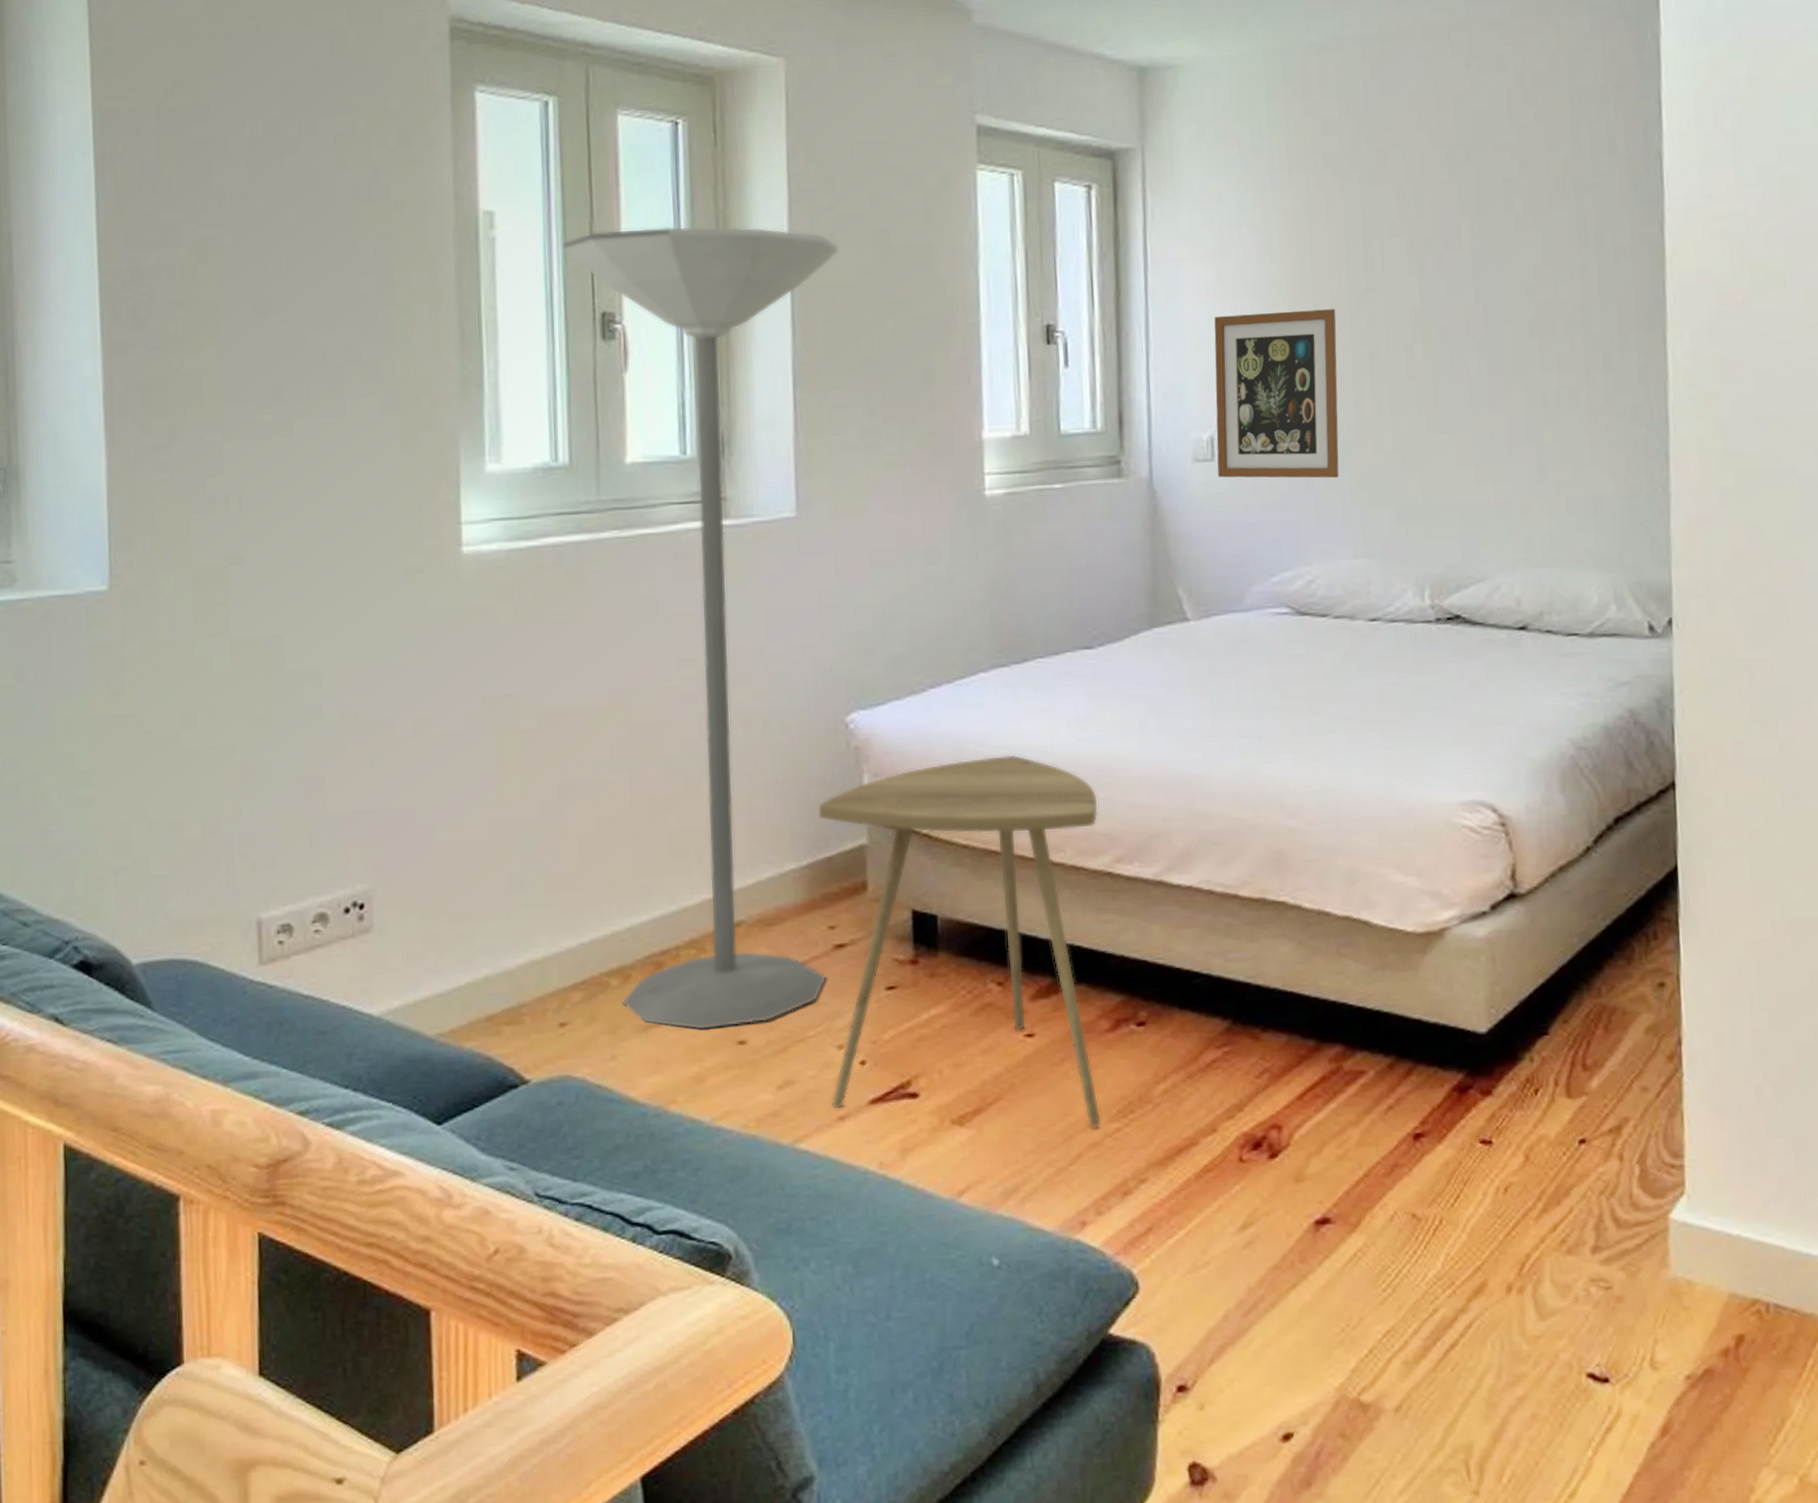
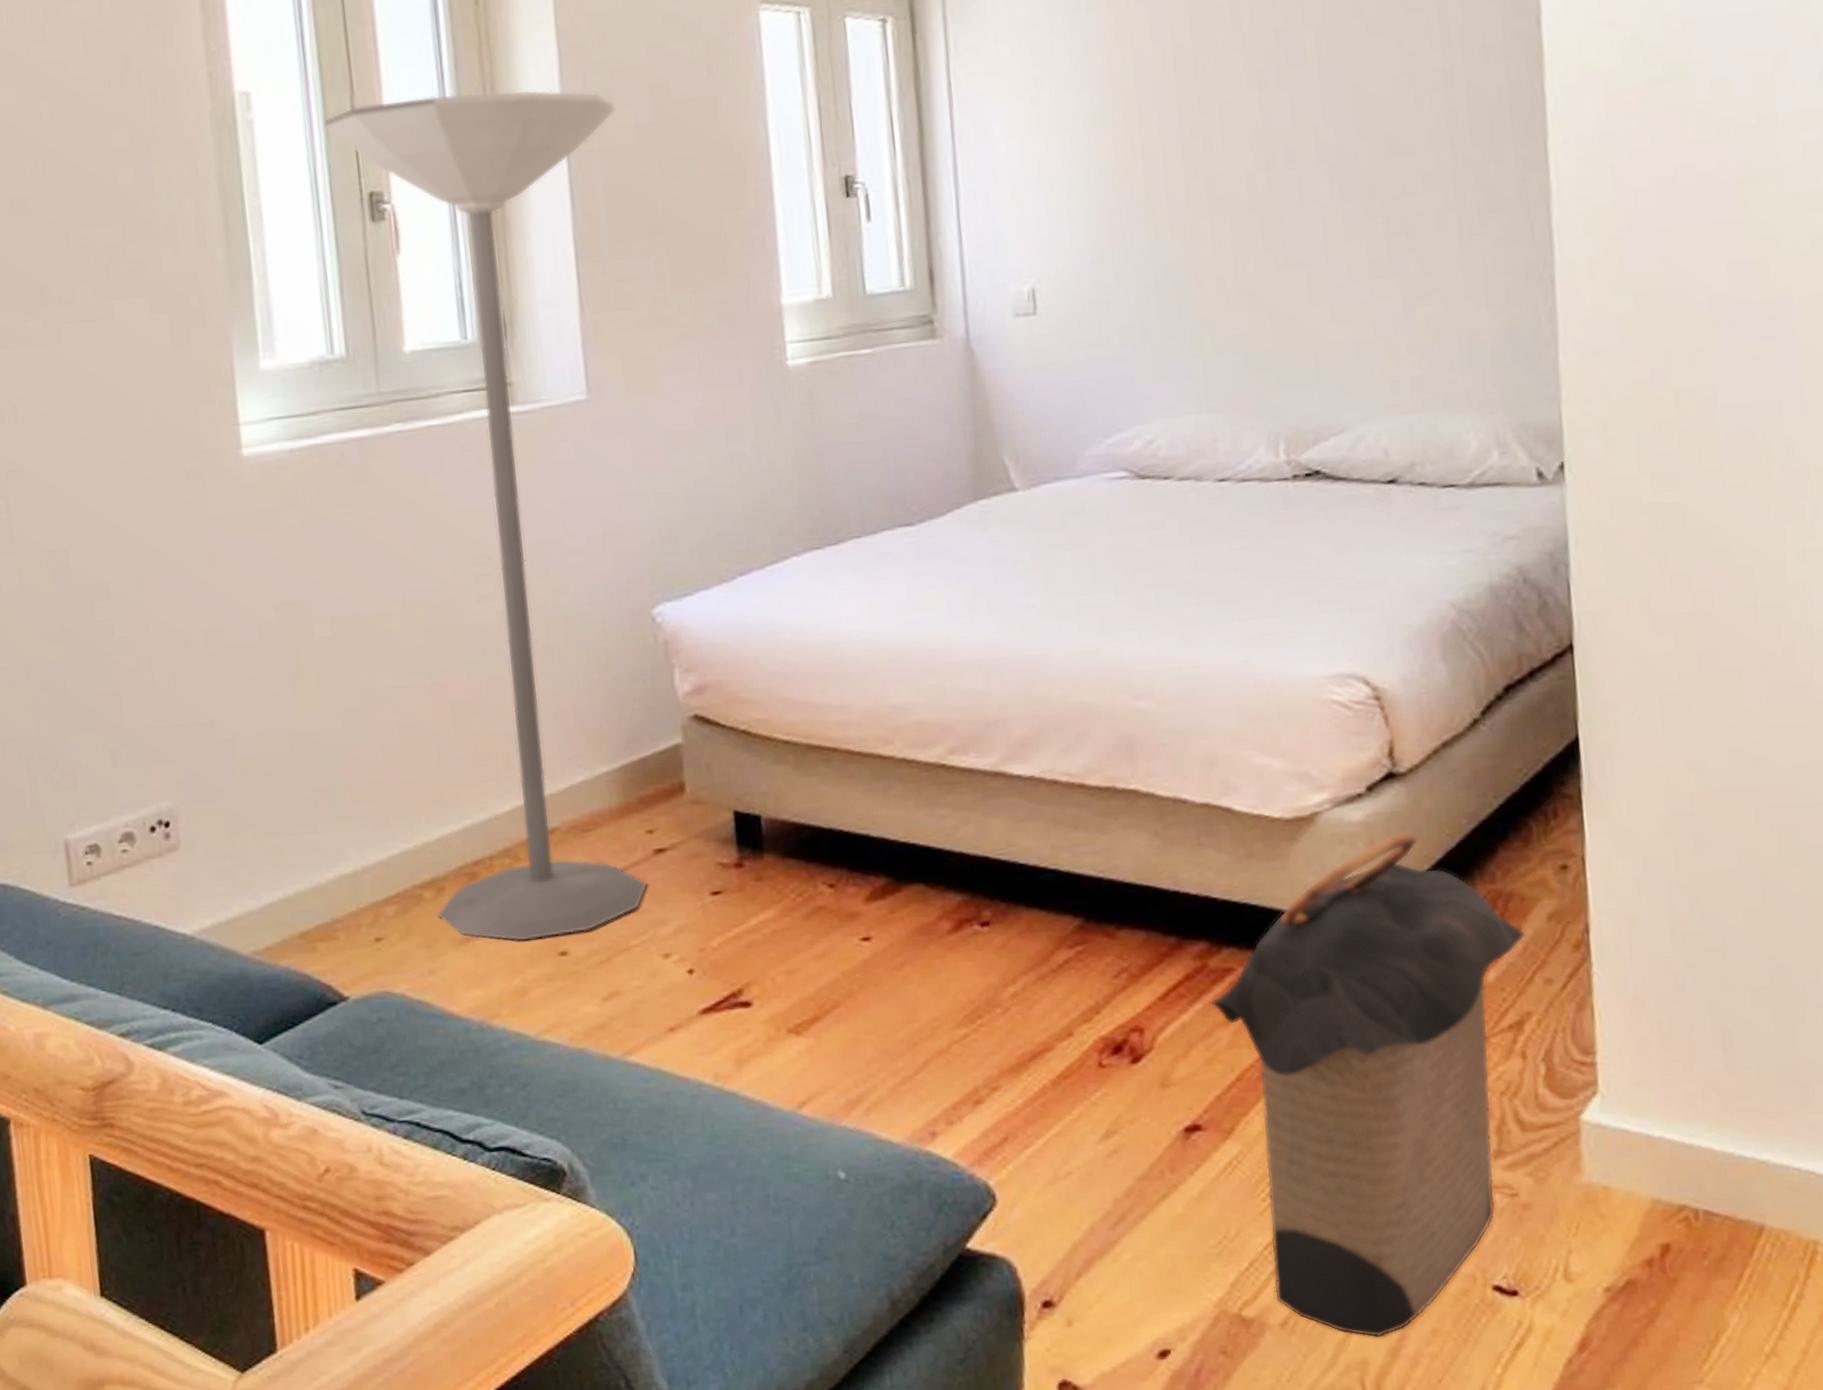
side table: present [817,754,1102,1128] -> none [627,642,948,1034]
wall art: present [1214,309,1339,478] -> none [1030,138,1177,333]
laundry hamper: none [1342,947,1626,1422] -> present [1209,830,1526,1338]

